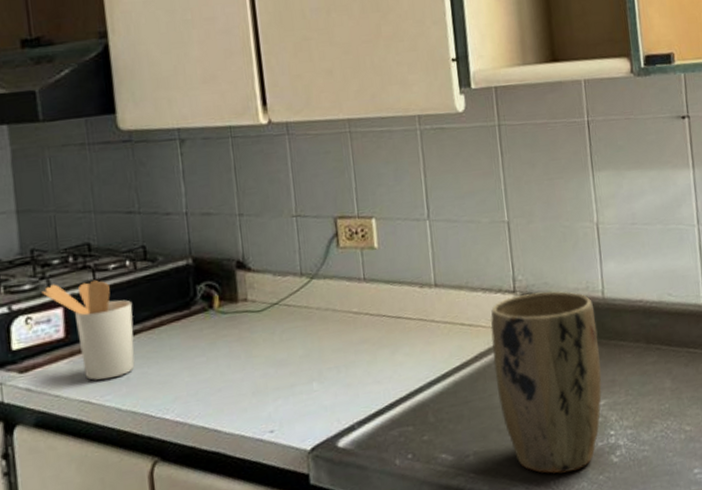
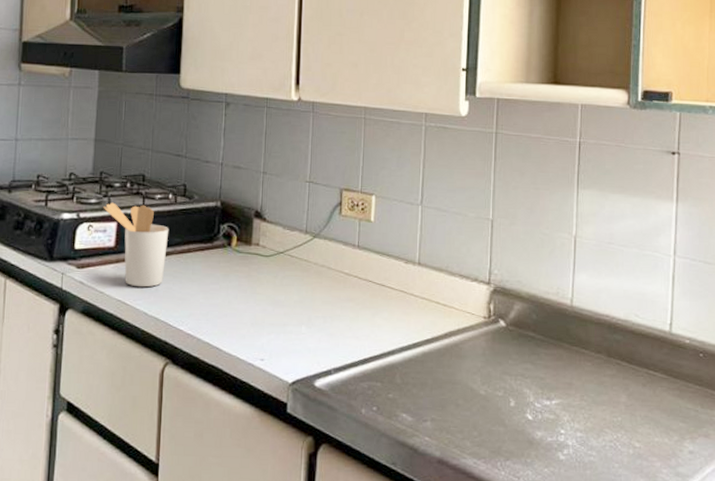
plant pot: present [490,291,602,474] -> none [460,287,562,458]

